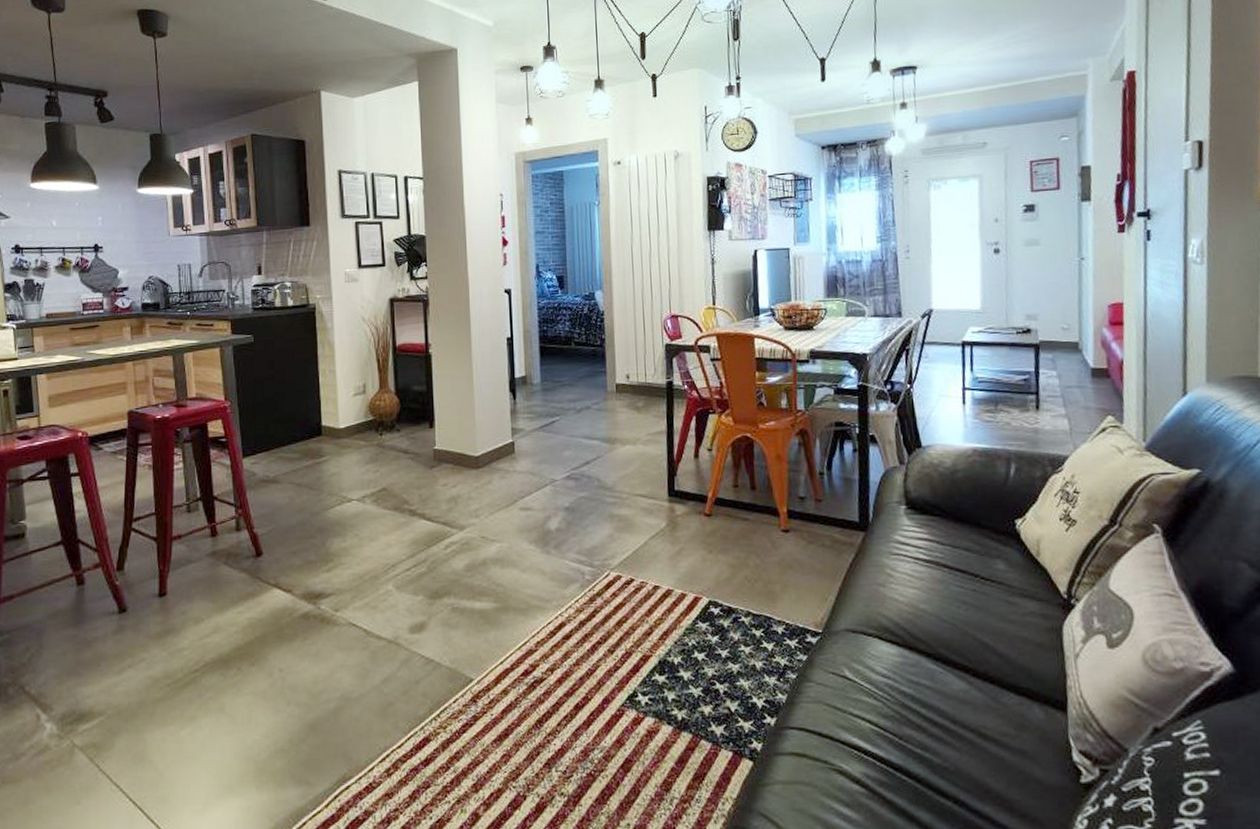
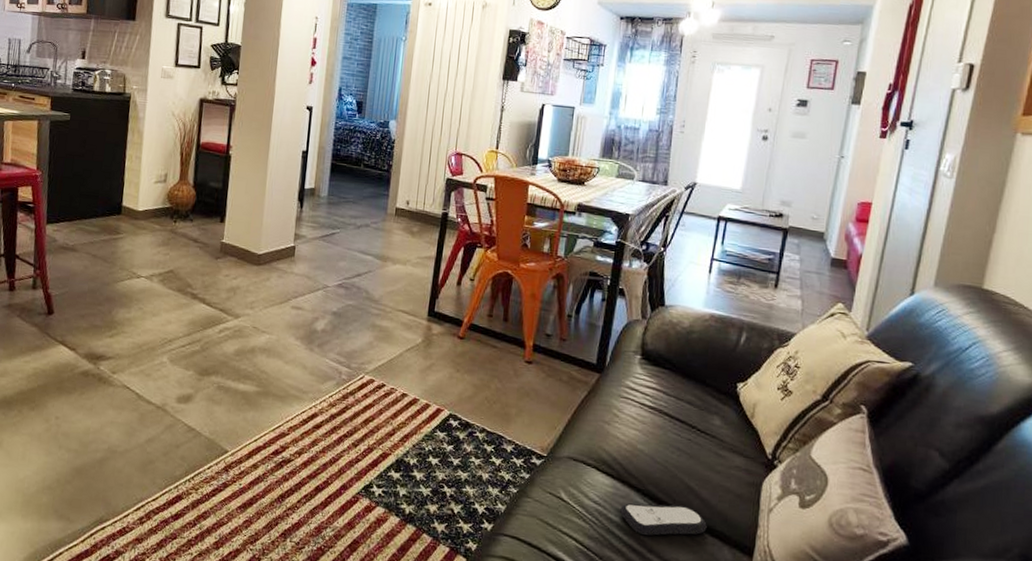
remote control: none [912,665,1011,706] -> present [620,503,707,536]

